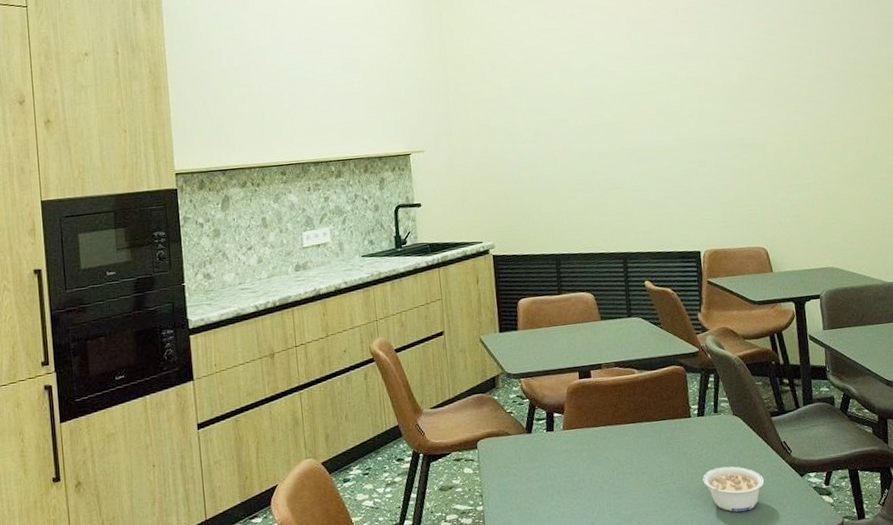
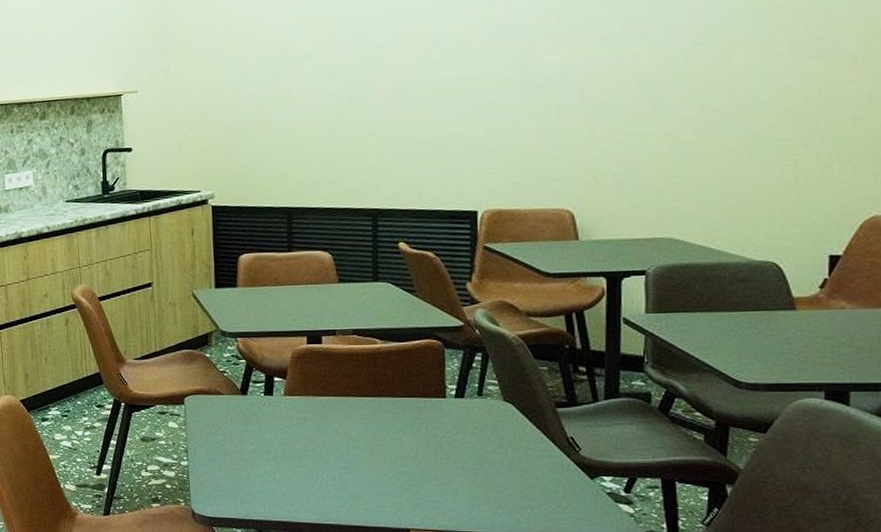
legume: present [702,466,765,512] -> none [455,456,539,508]

